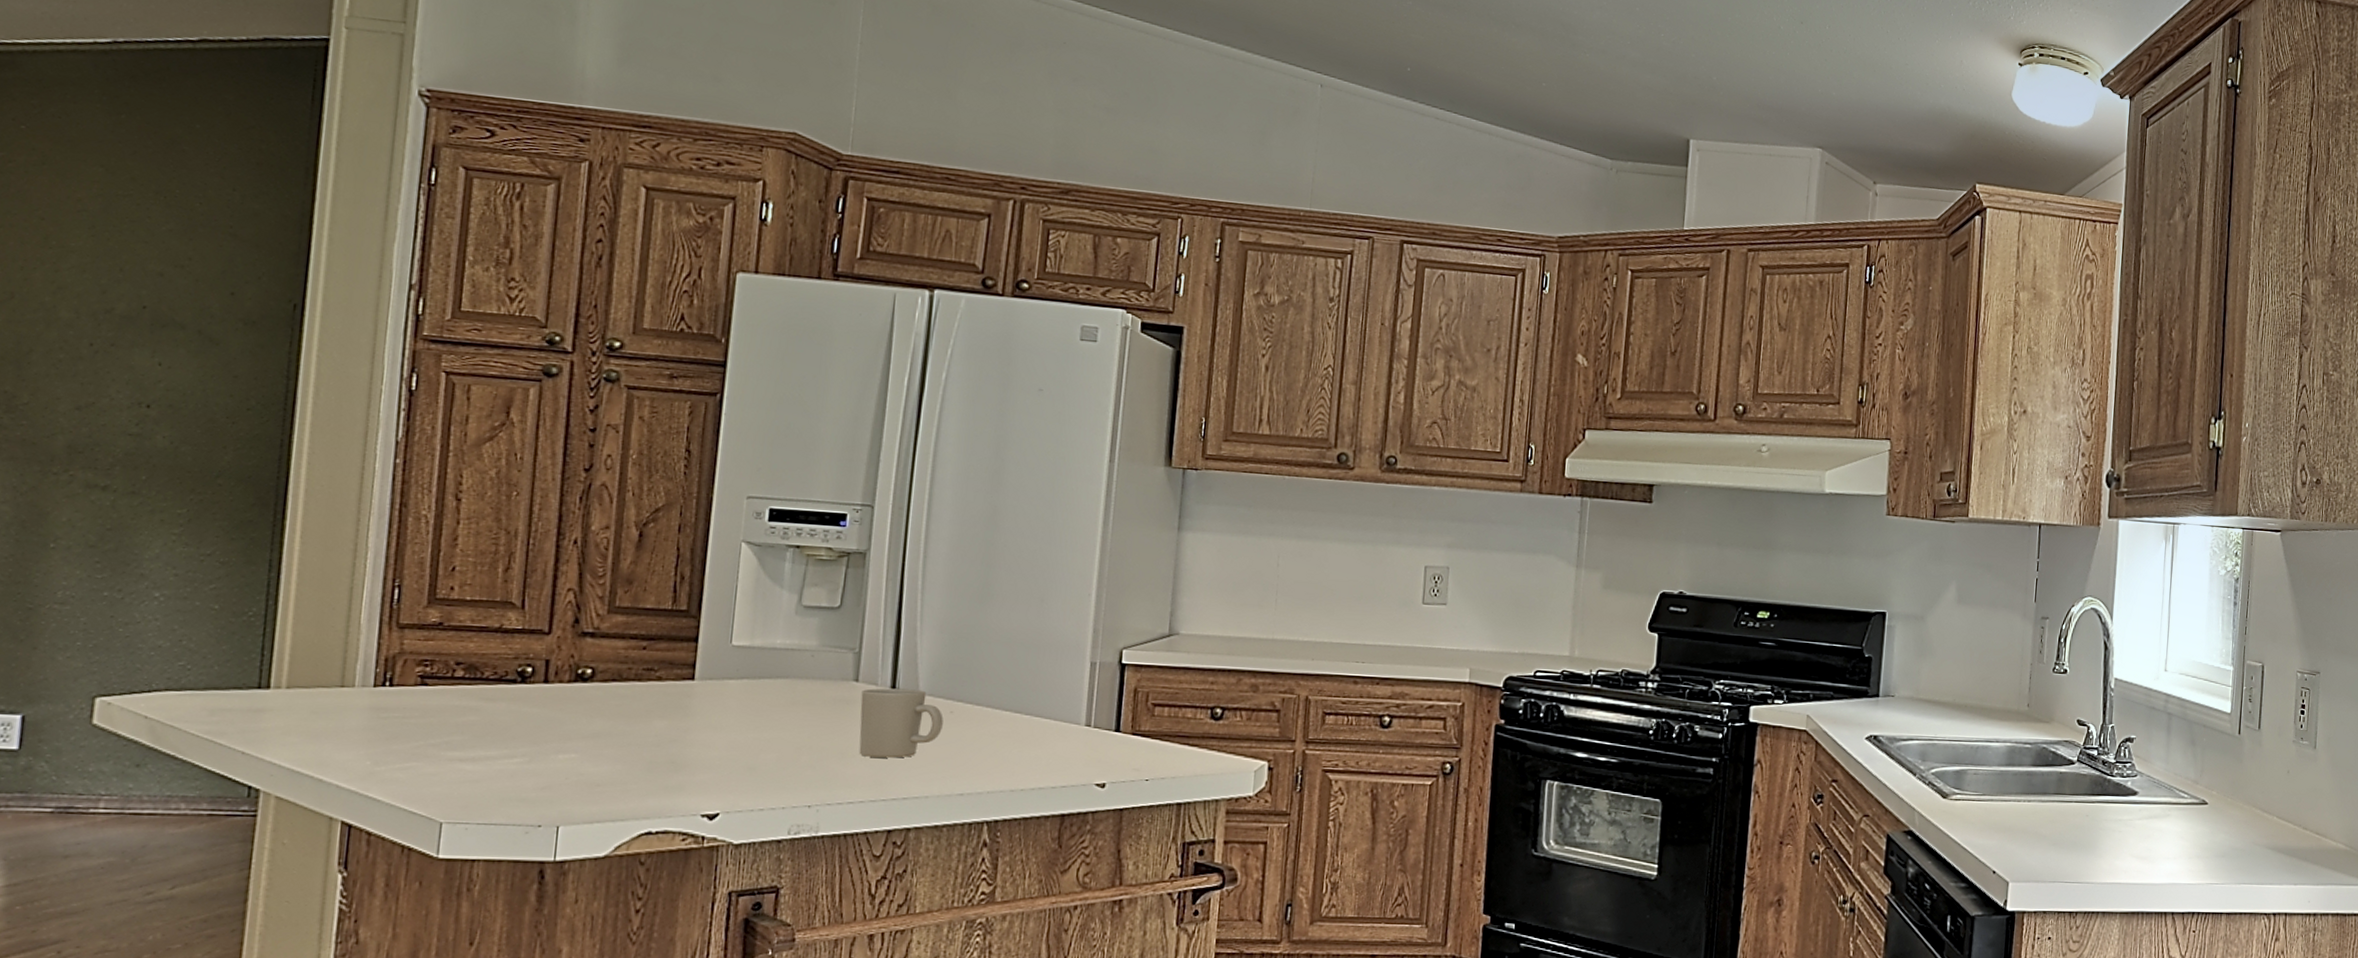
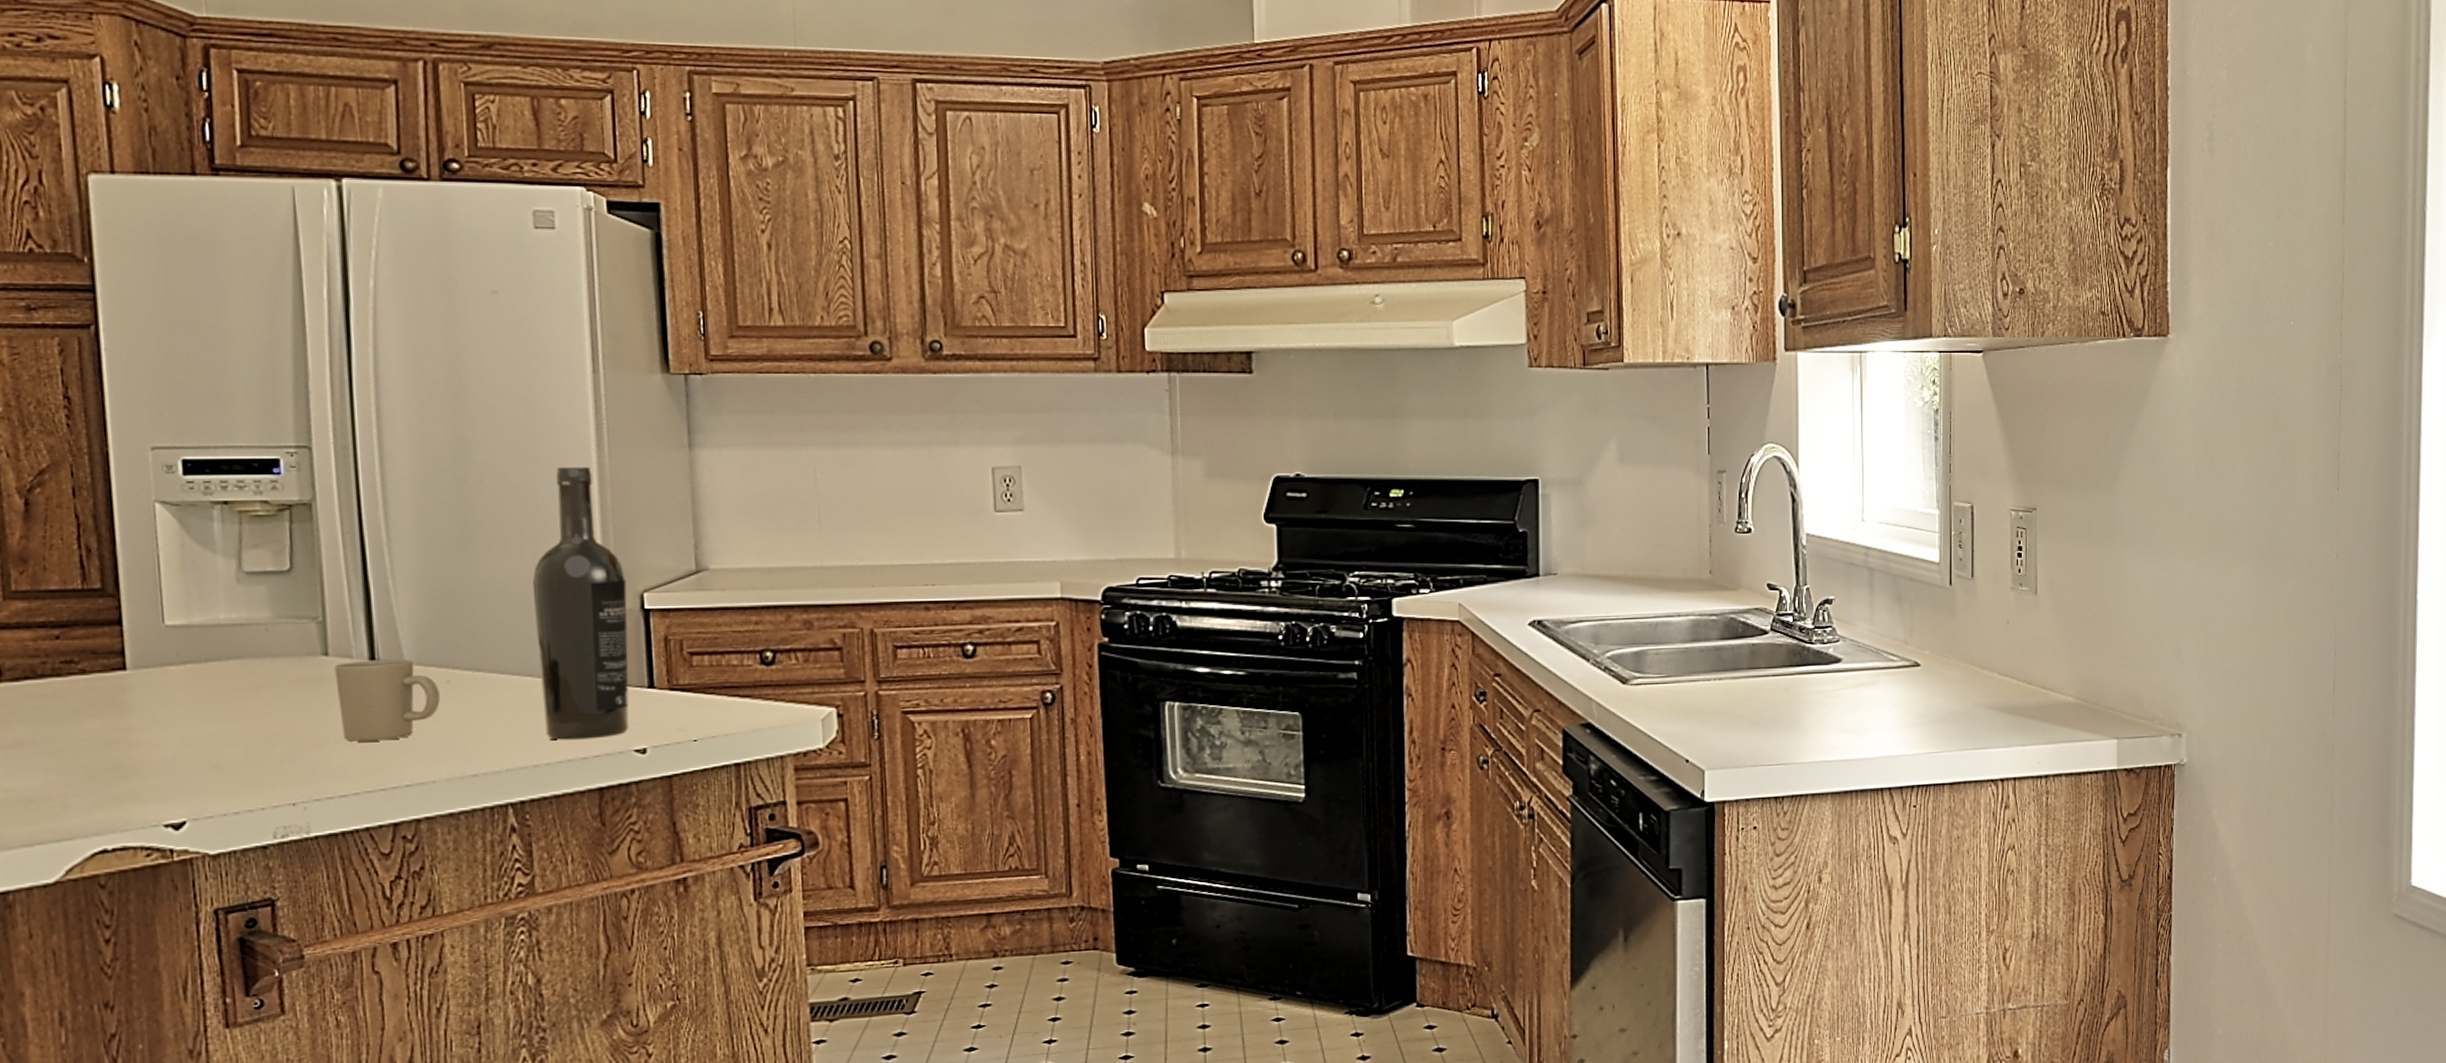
wine bottle: none [1024,537,1111,772] -> present [532,466,629,741]

